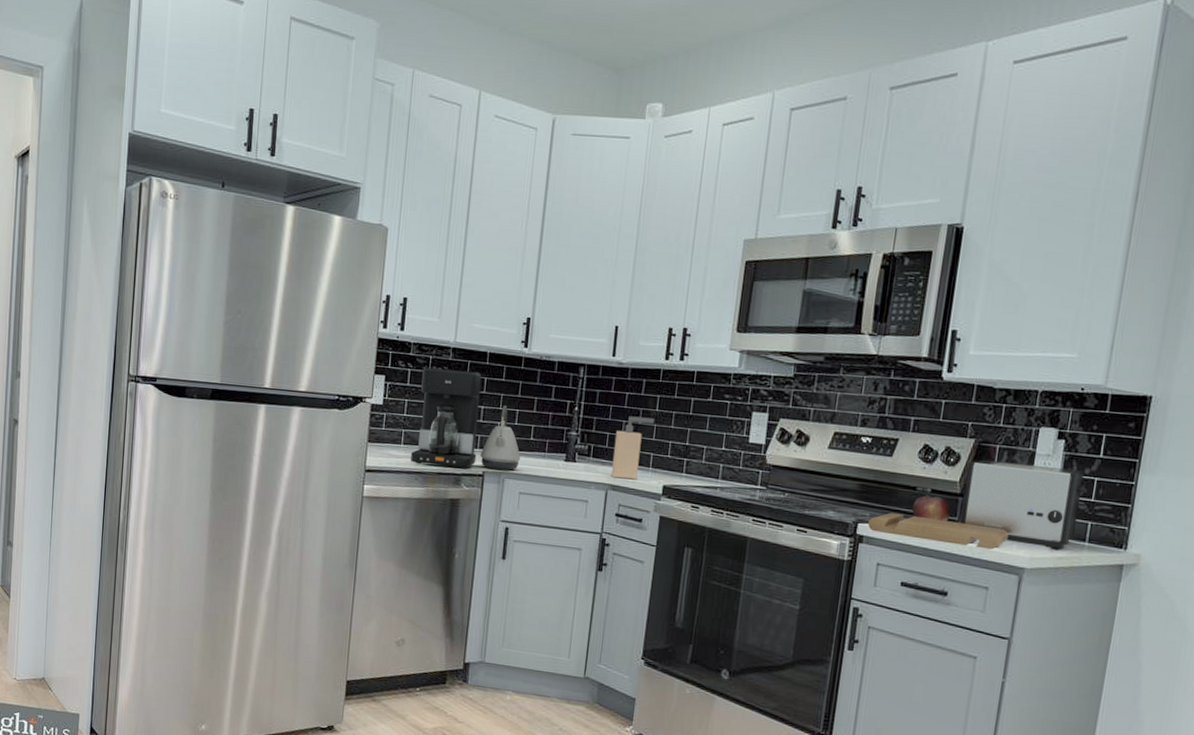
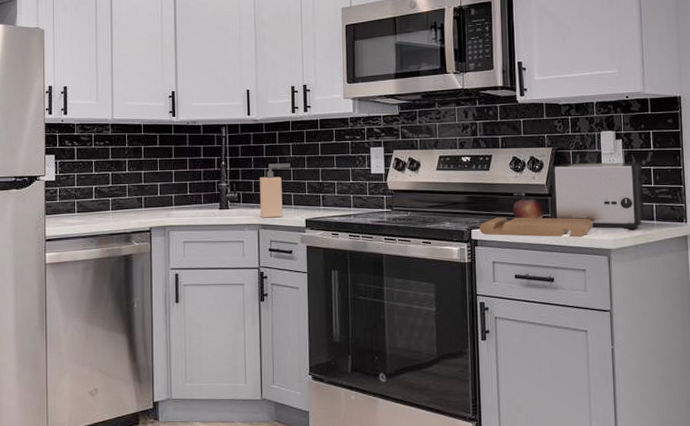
coffee maker: present [410,368,482,469] -> none [84,143,143,229]
kettle: present [480,406,521,471] -> none [146,168,182,225]

